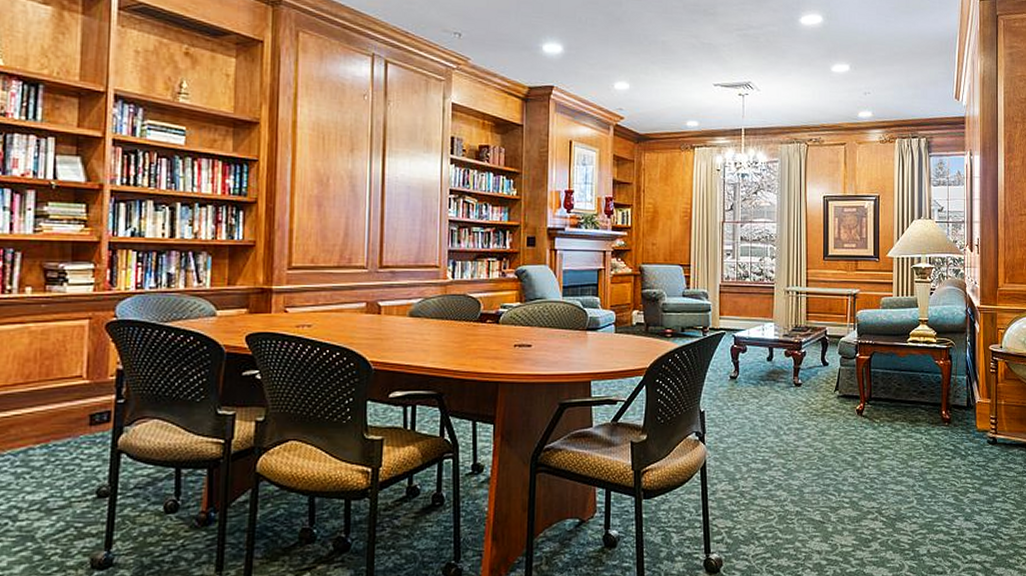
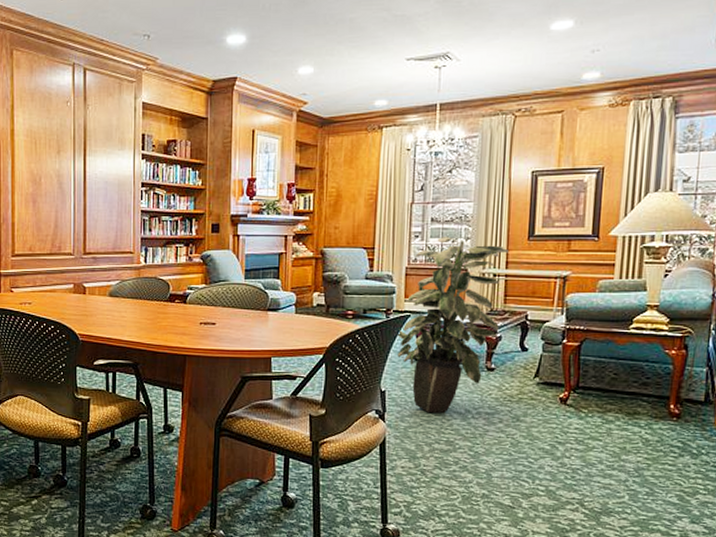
indoor plant: none [712,255,808,431] -> present [396,237,508,413]

